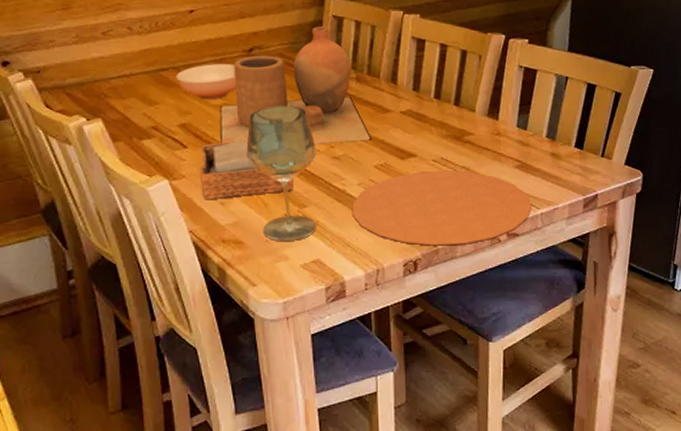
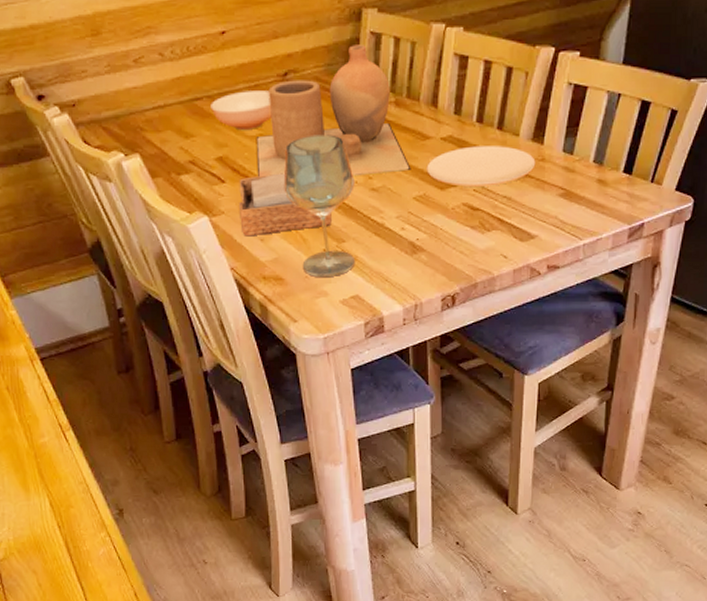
placemat: present [353,170,531,246] -> none [391,200,574,280]
plate: none [387,120,492,157] -> present [427,146,536,187]

